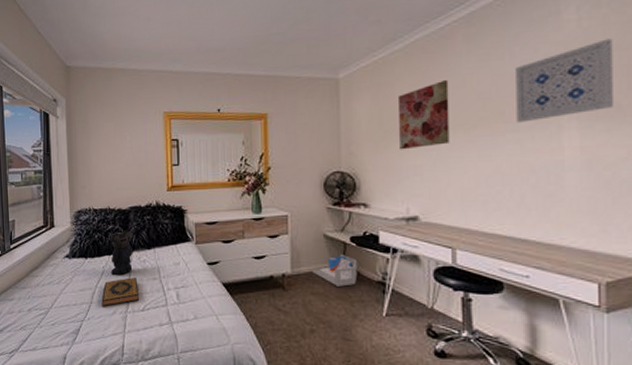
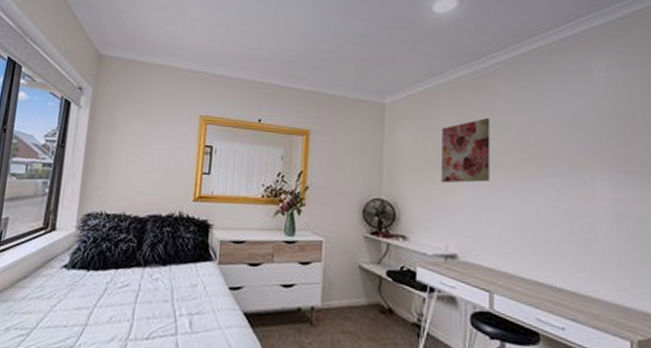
hardback book: present [101,277,139,307] -> none [98,297,146,332]
bear: present [110,230,133,275] -> none [115,241,146,294]
storage bin: present [311,254,358,287] -> none [342,288,393,326]
wall art: present [516,38,613,123] -> none [552,98,639,169]

